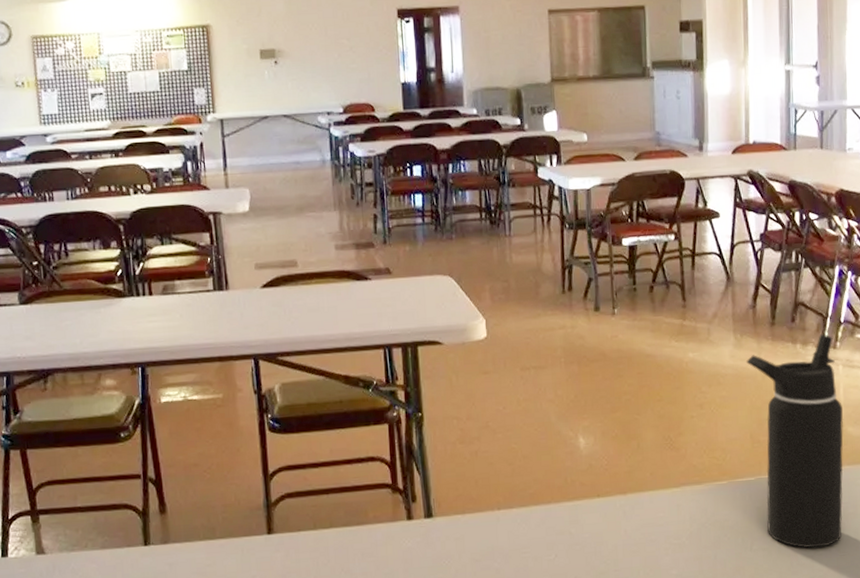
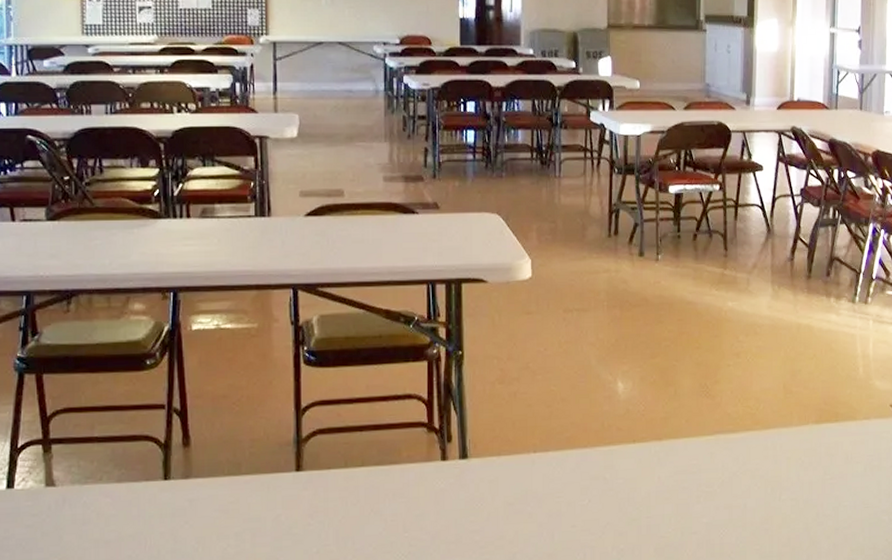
water bottle: present [745,334,844,548] -> none [782,289,872,500]

